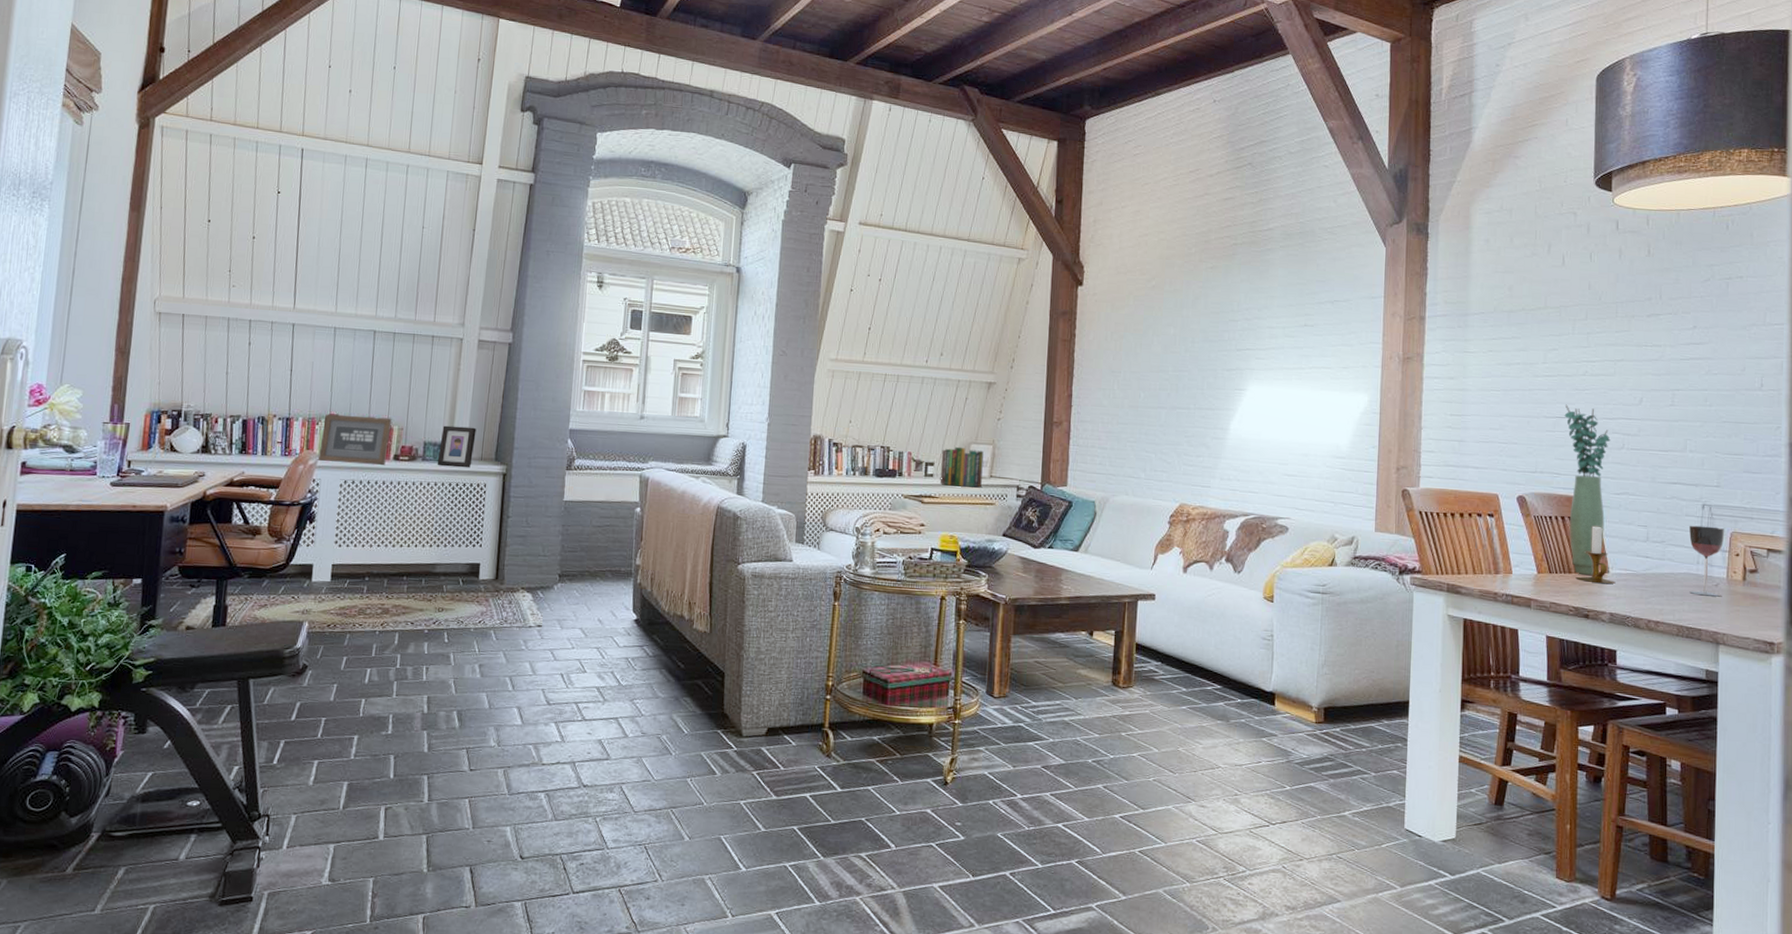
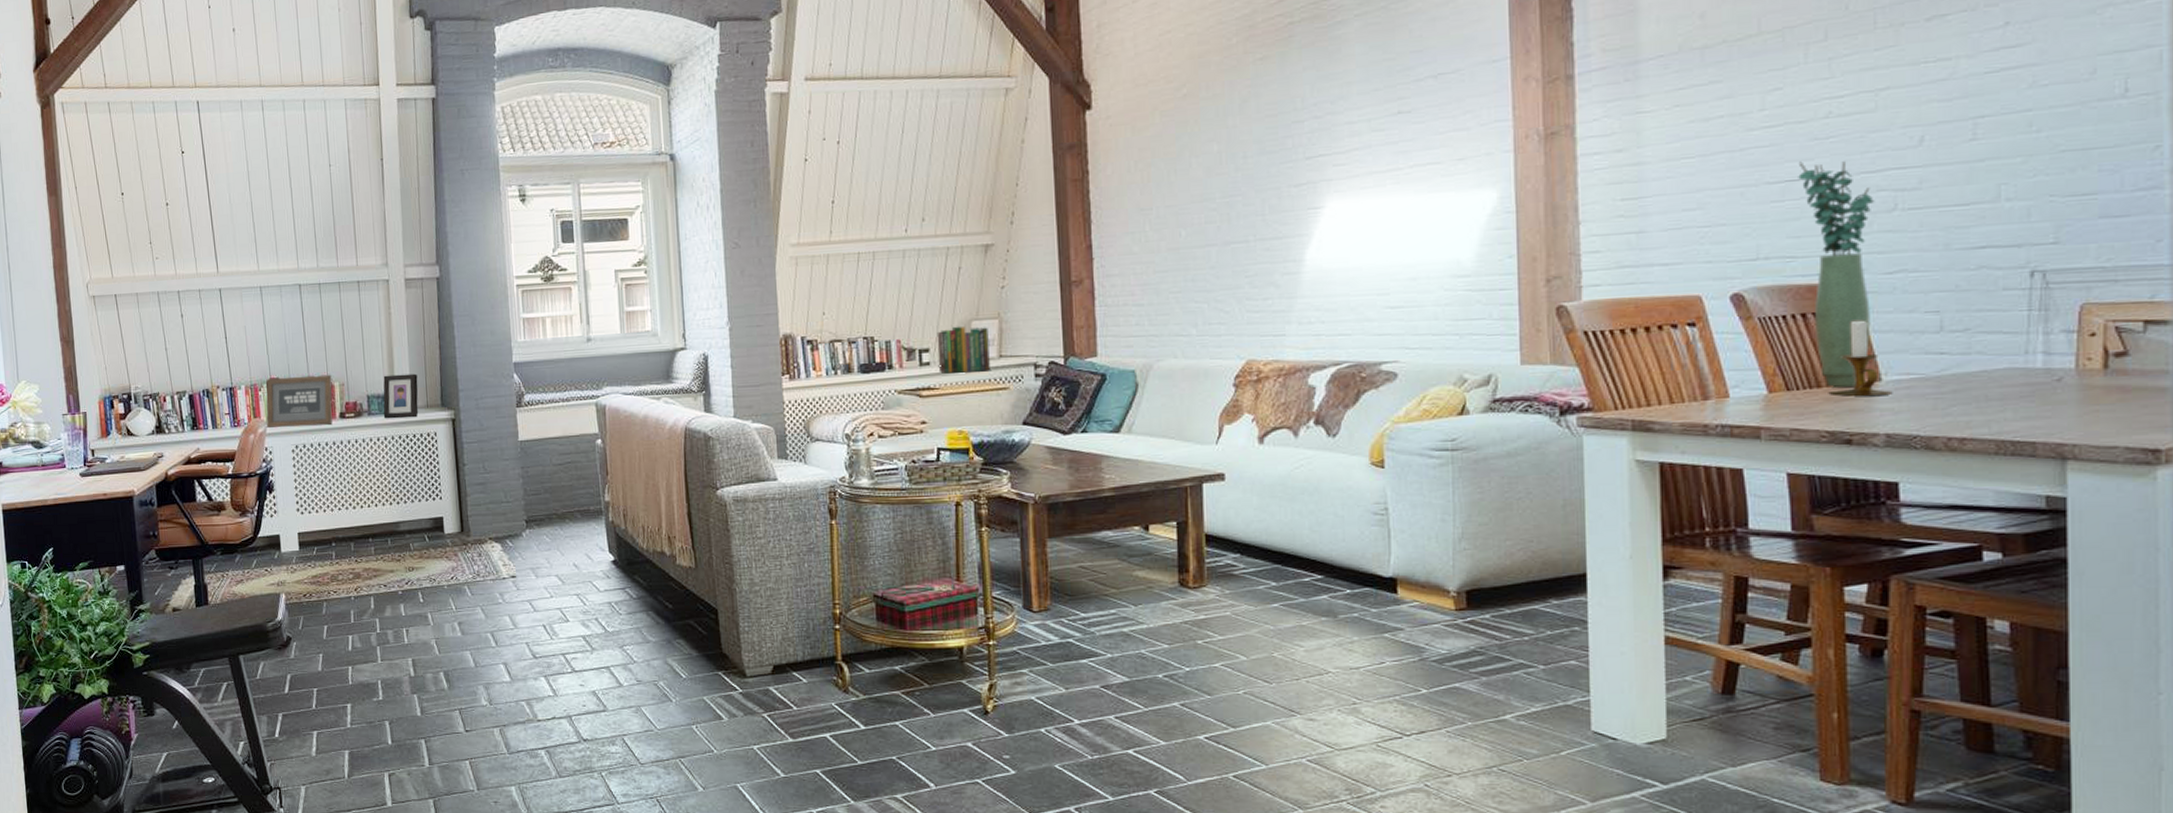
wineglass: present [1688,525,1725,597] -> none [2008,299,2070,397]

